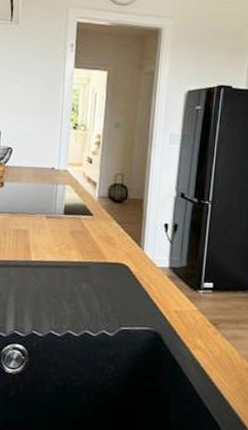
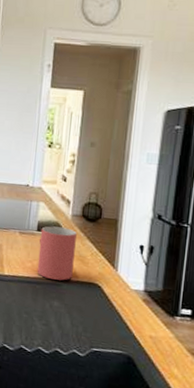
mug: none [64,208,104,263] -> present [37,226,77,281]

